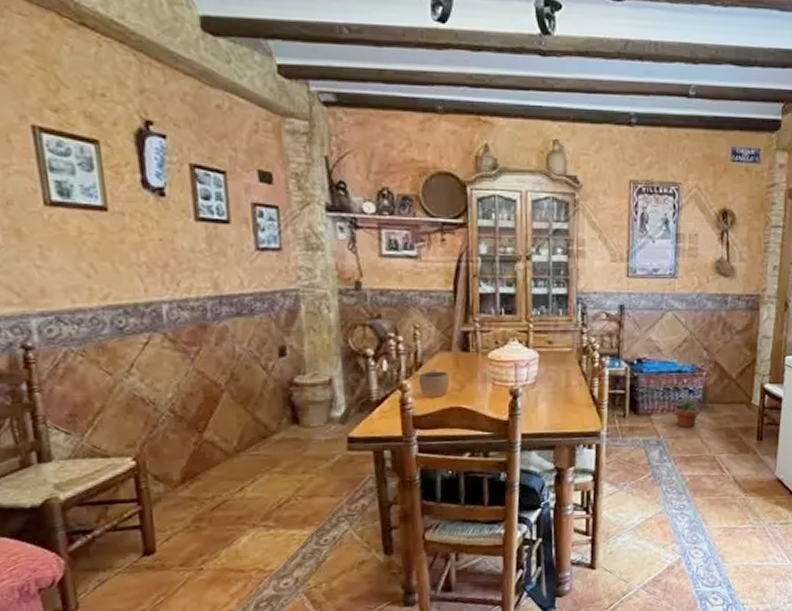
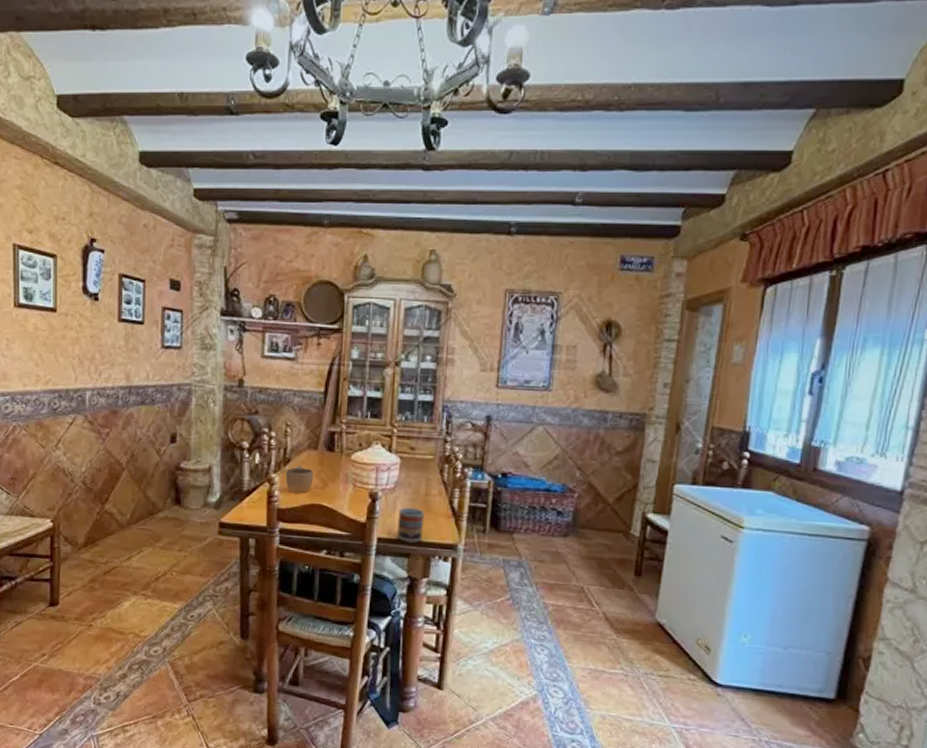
cup: none [540,400,567,435] -> present [396,507,425,543]
potted plant: present [673,393,702,428] -> none [538,515,571,553]

